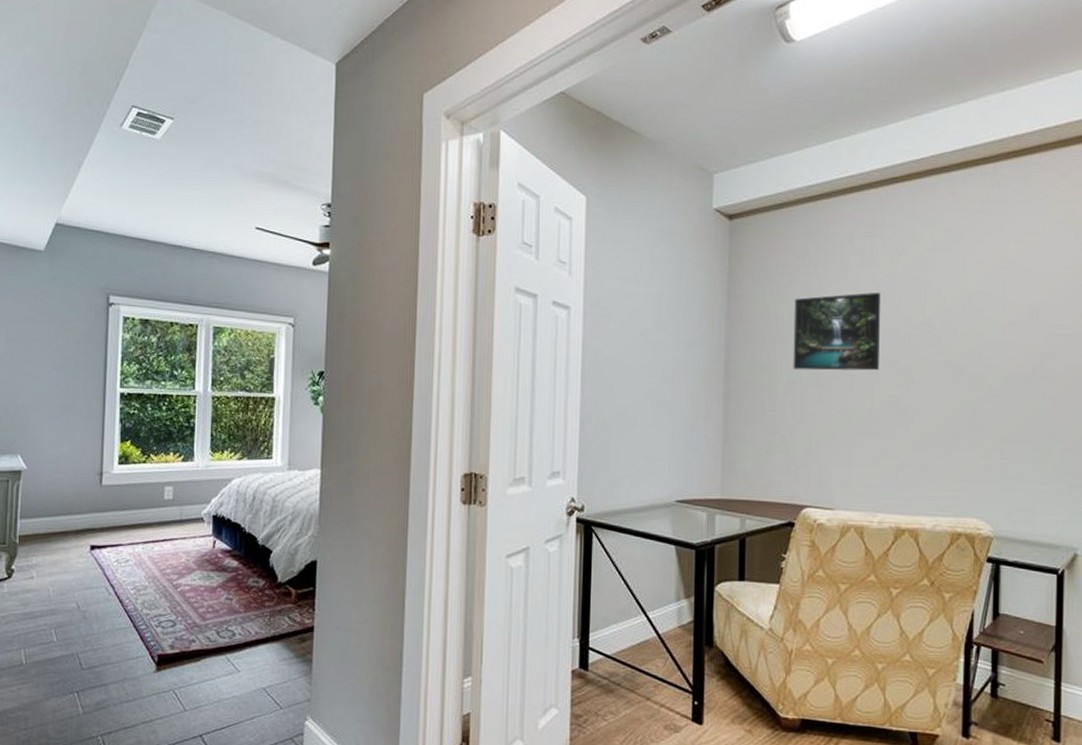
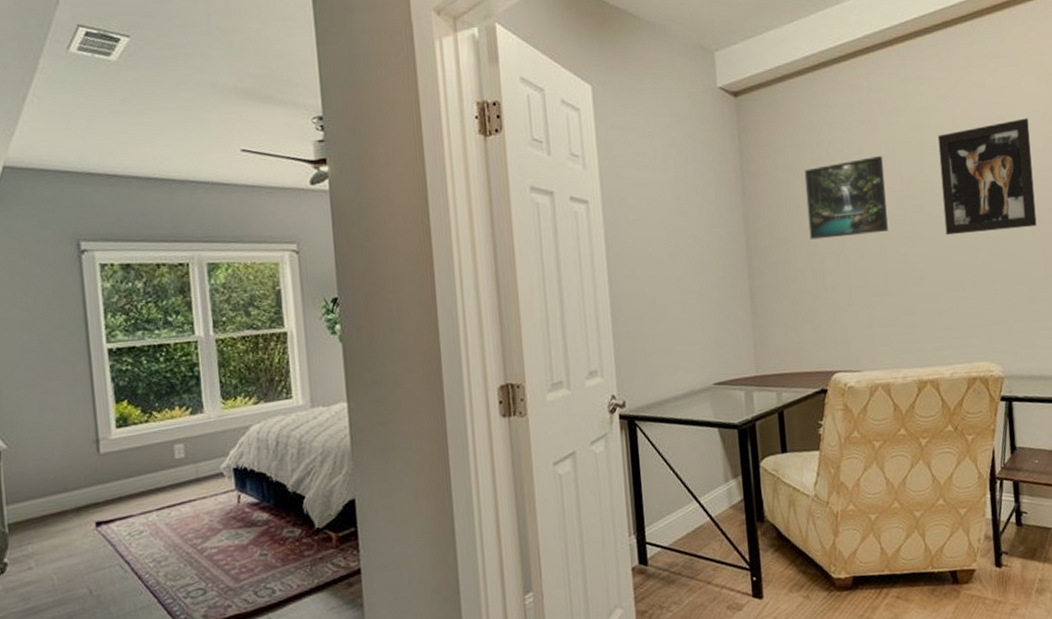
wall art: none [943,269,1050,384] -> present [937,118,1037,236]

